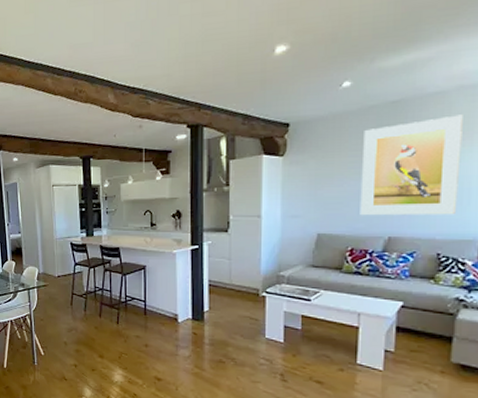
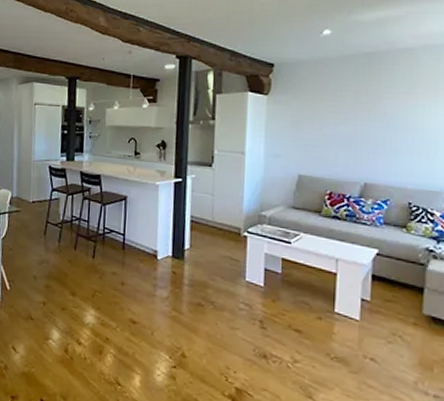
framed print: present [360,114,463,216] -> none [338,71,429,166]

